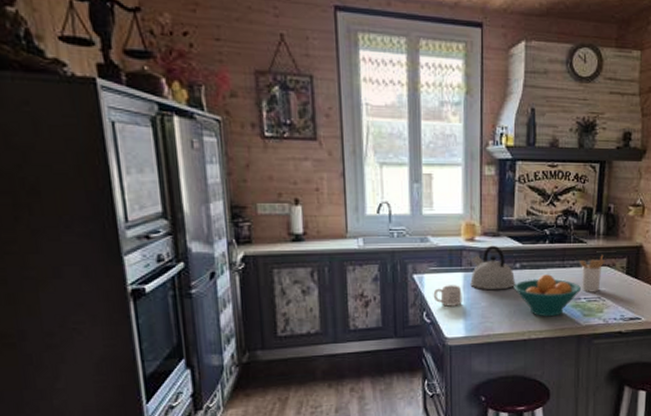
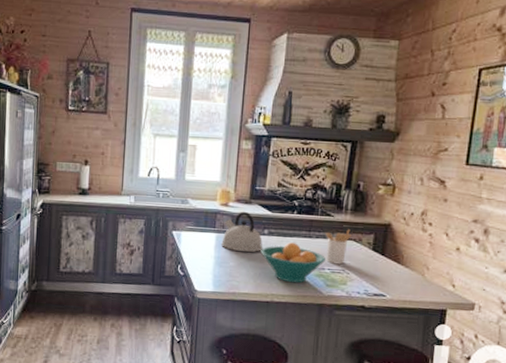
mug: present [433,285,462,307] -> none [188,243,214,263]

